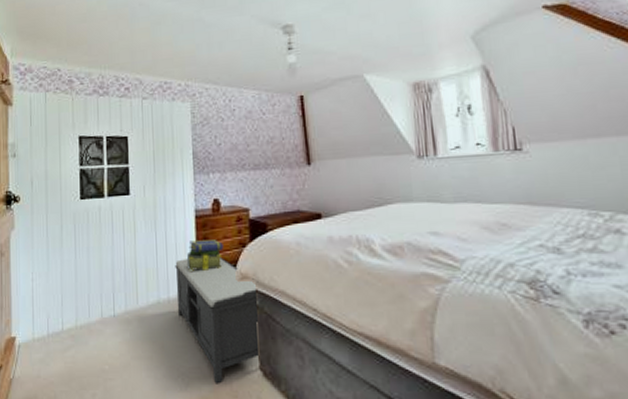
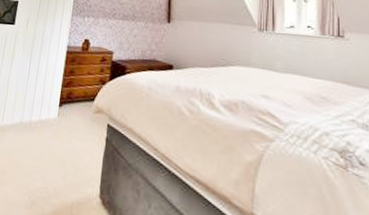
bench: present [175,256,260,384] -> none [36,87,111,206]
stack of books: present [186,240,224,271] -> none [52,72,86,100]

